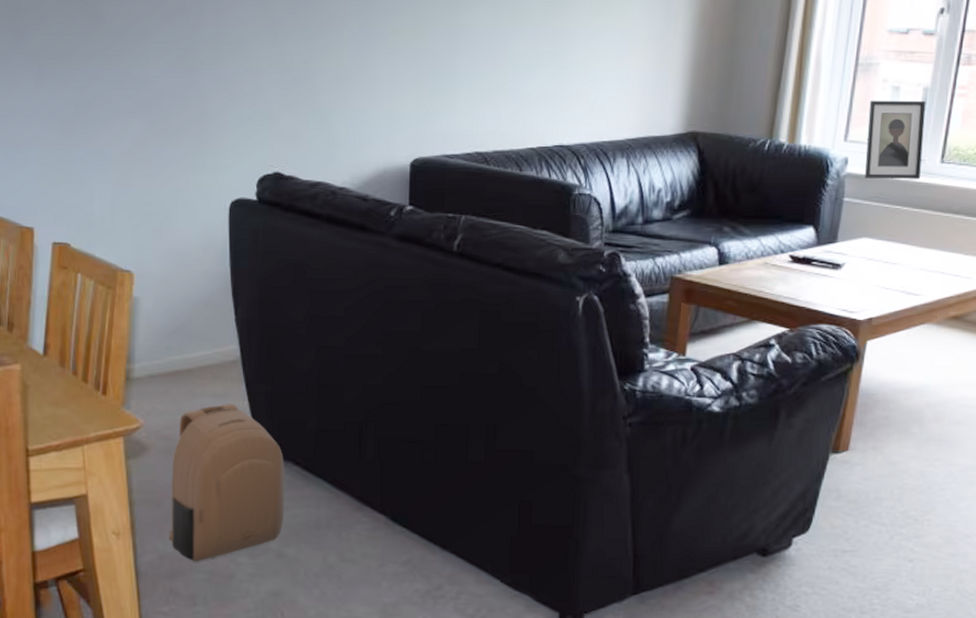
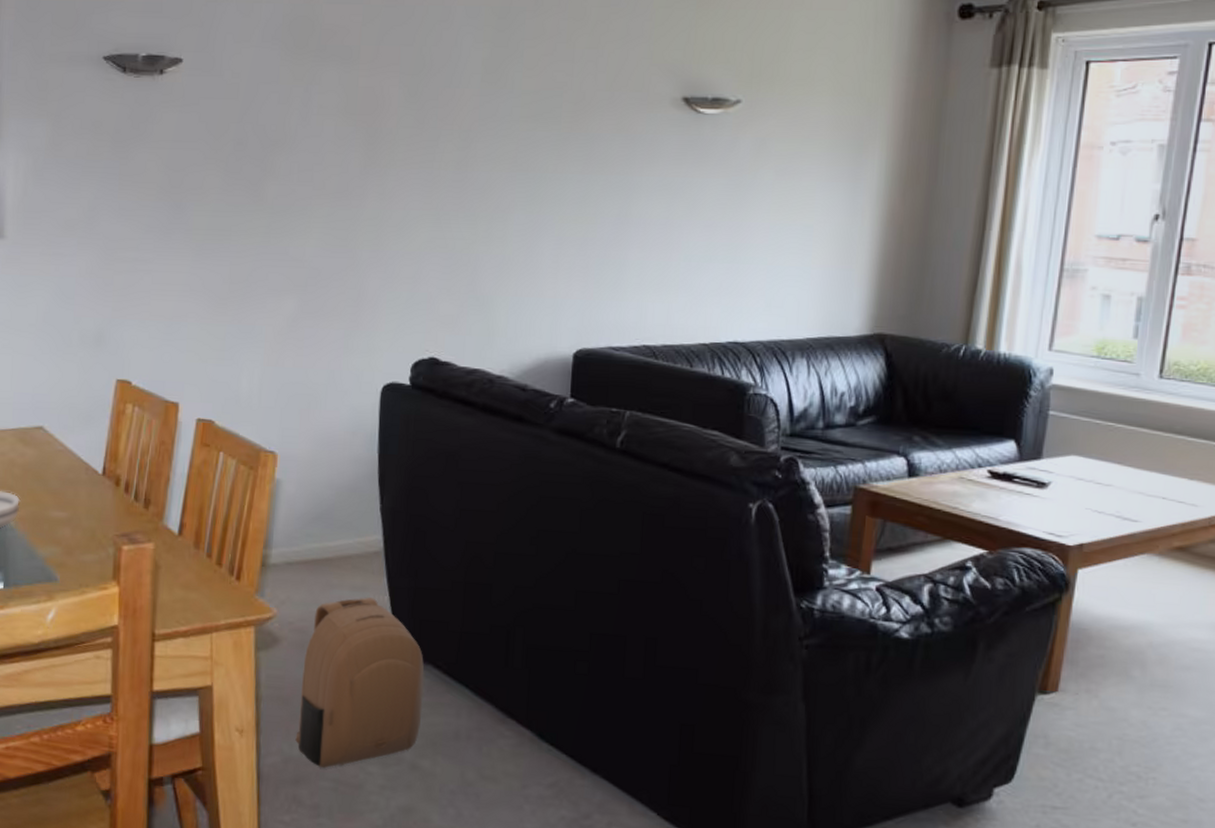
picture frame: present [865,100,926,180] -> none [1073,308,1141,394]

